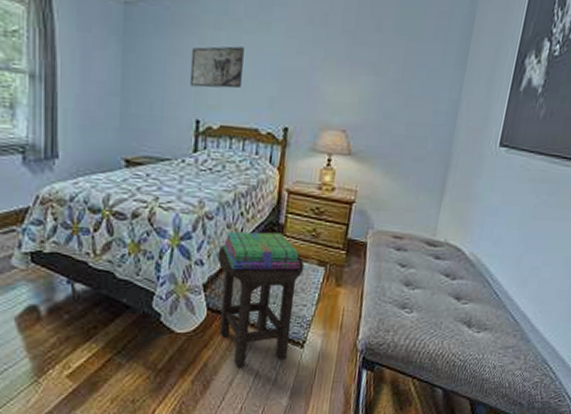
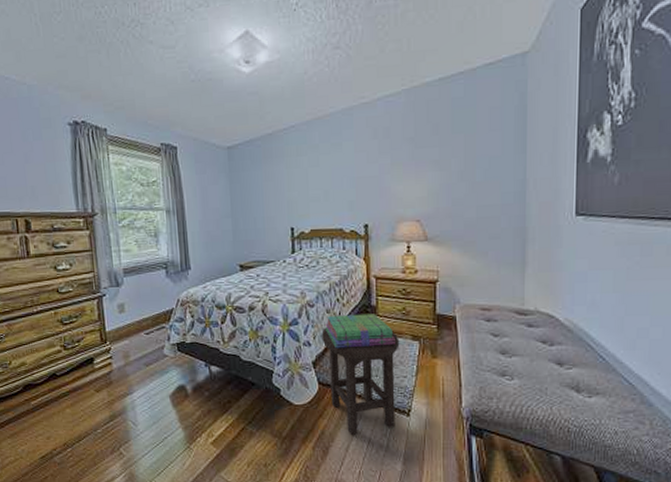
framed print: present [189,46,244,89] -> none [281,165,324,203]

